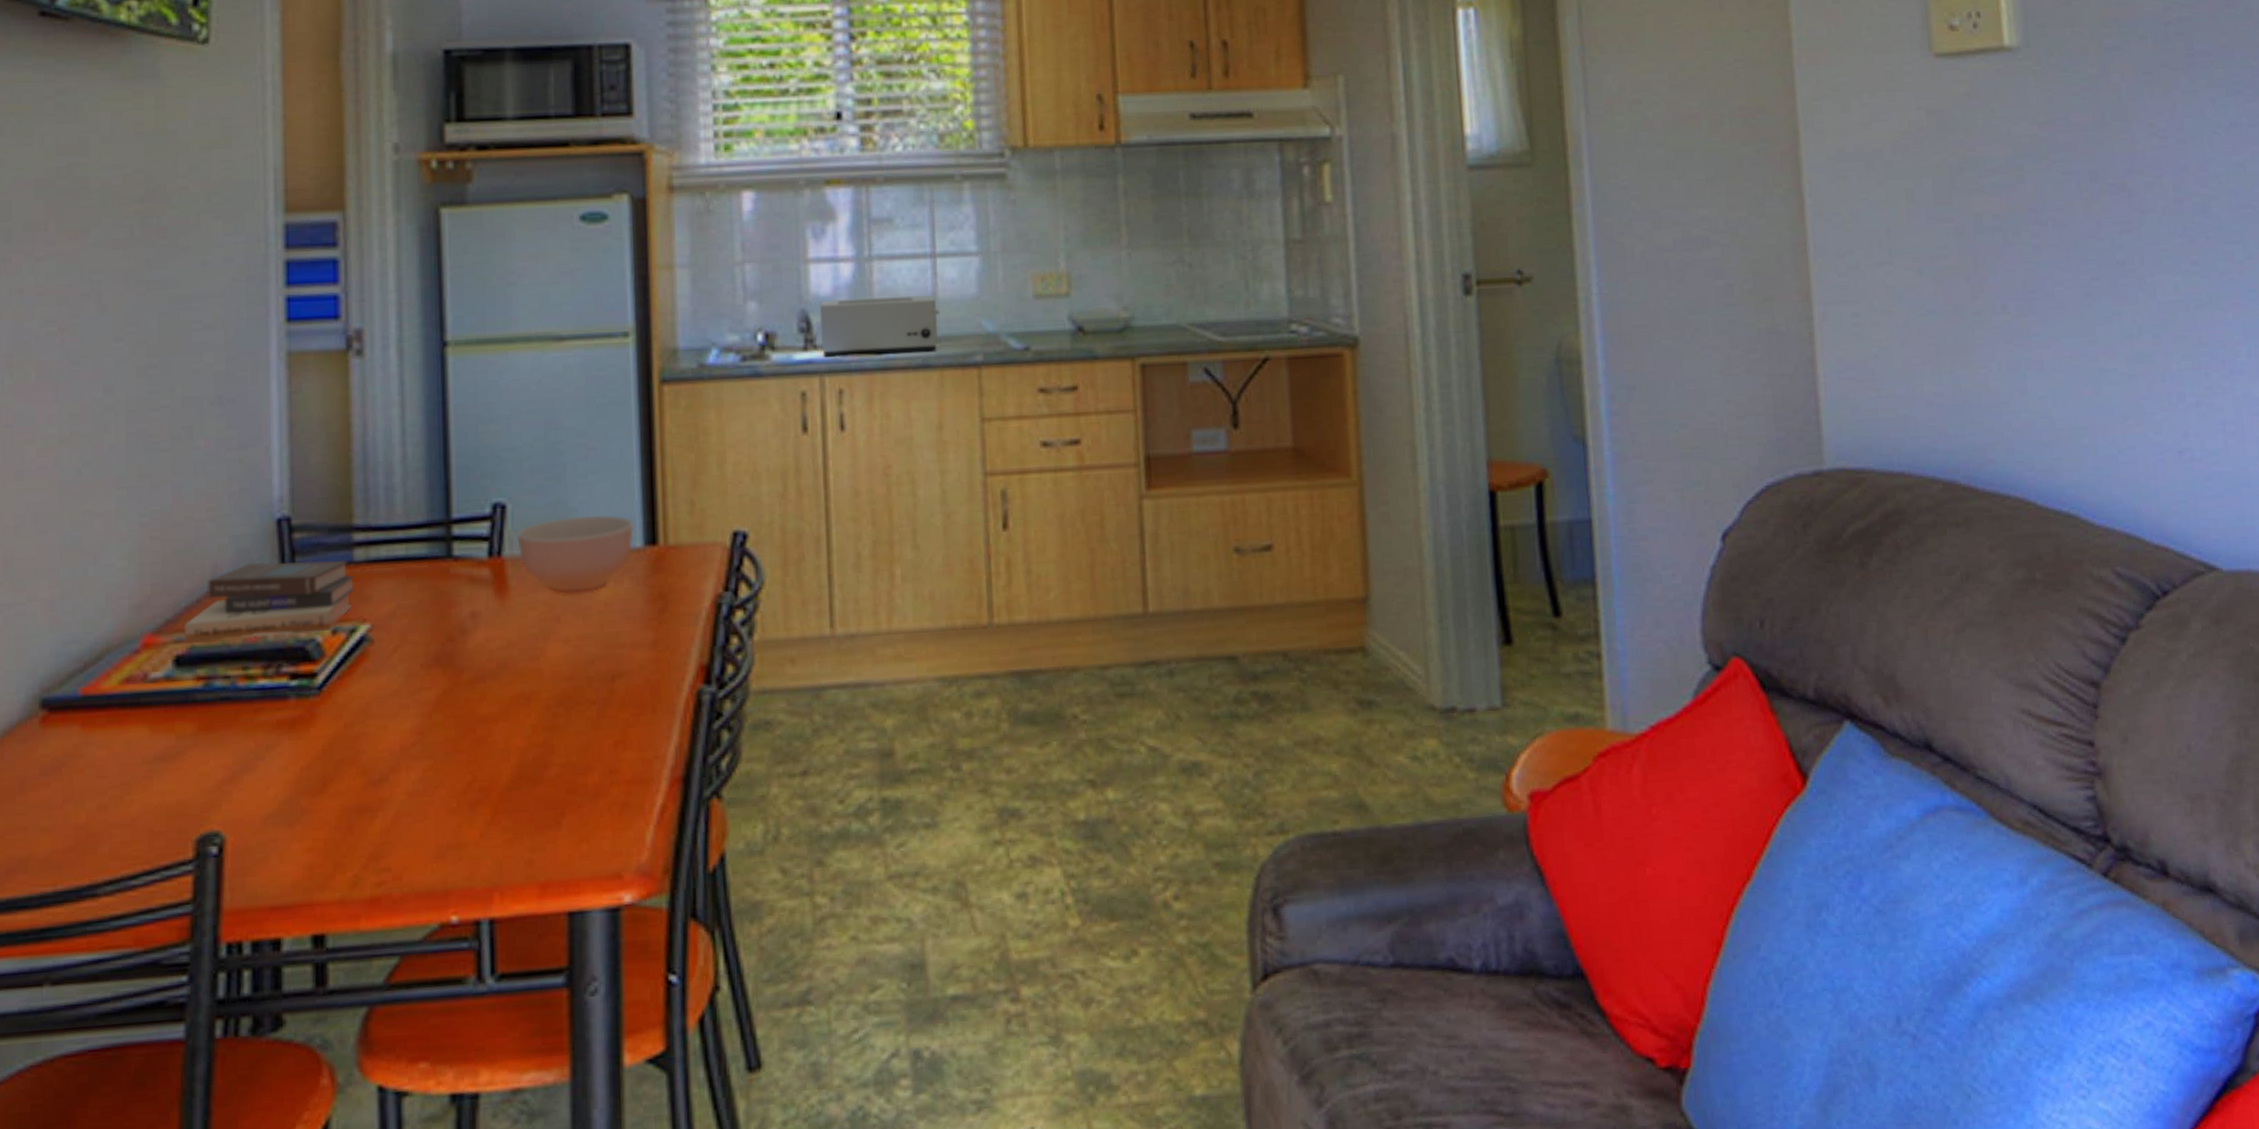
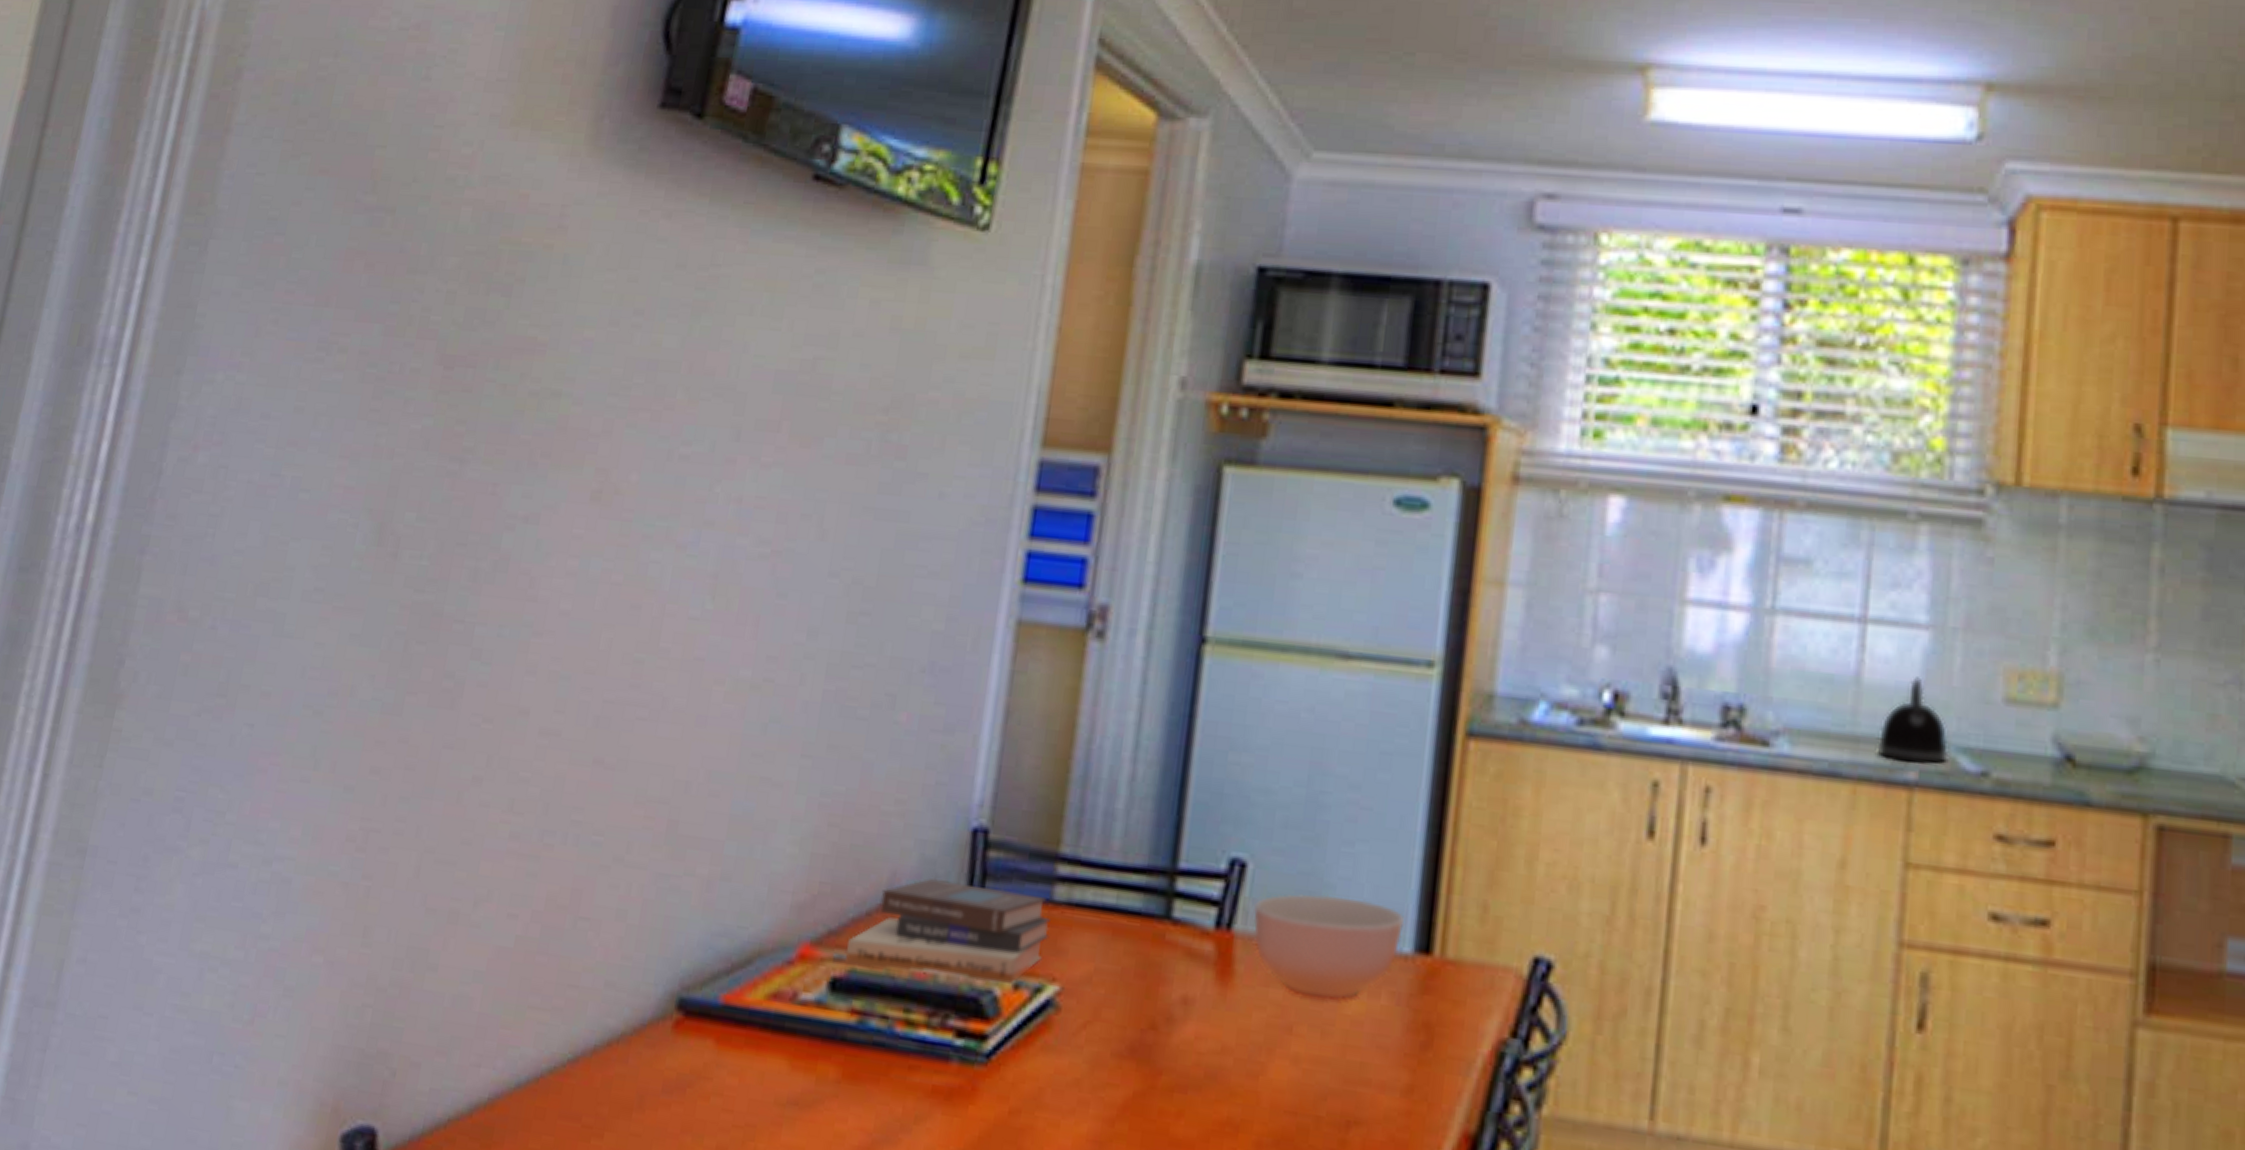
toaster: present [819,295,940,357] -> none [1687,659,1863,754]
kettle: none [953,289,1002,350] -> present [1877,676,1949,765]

